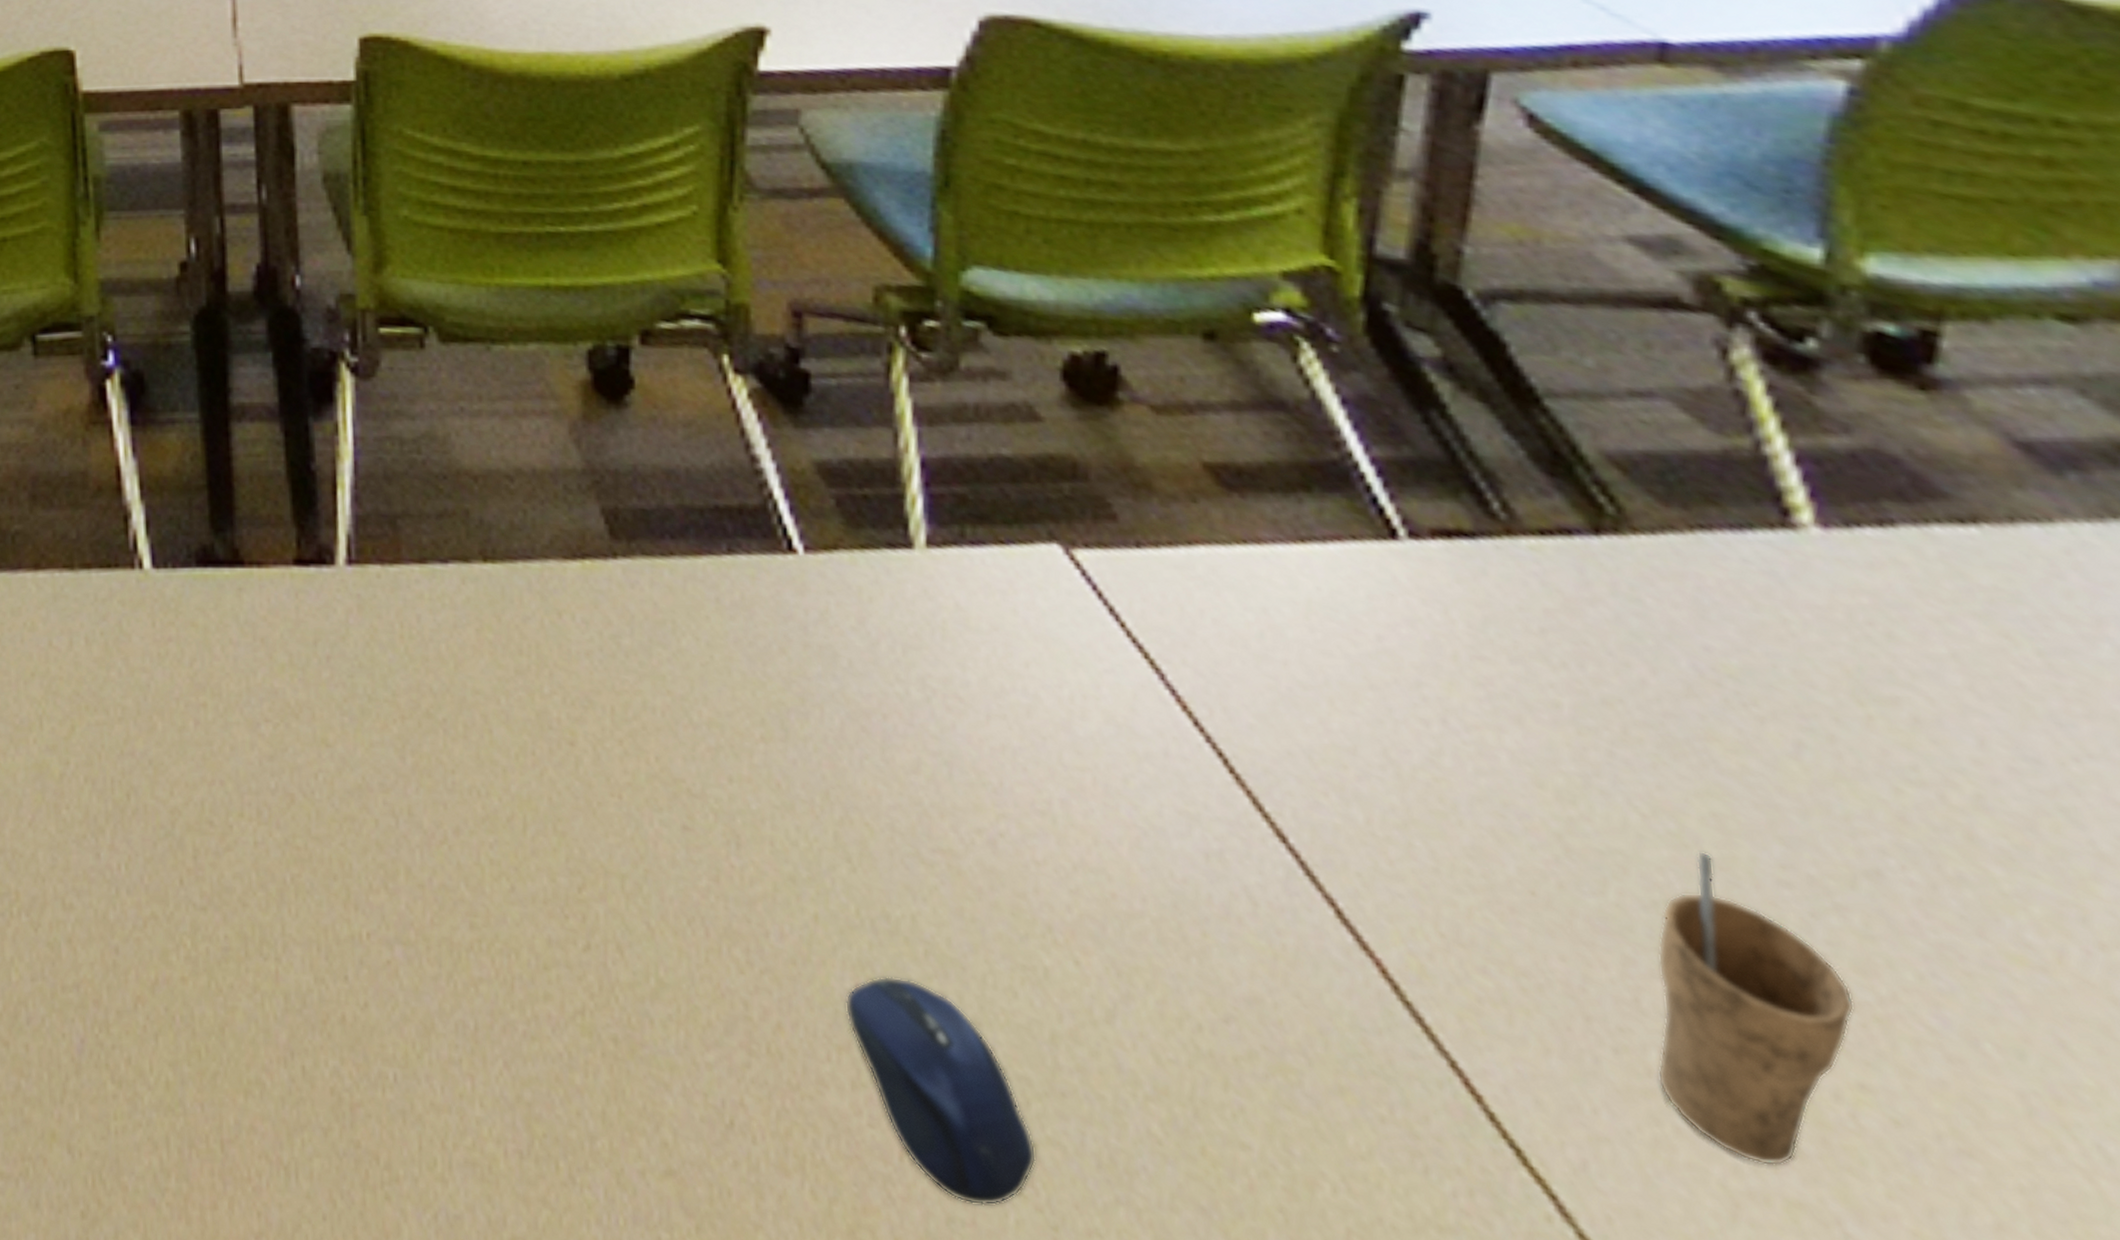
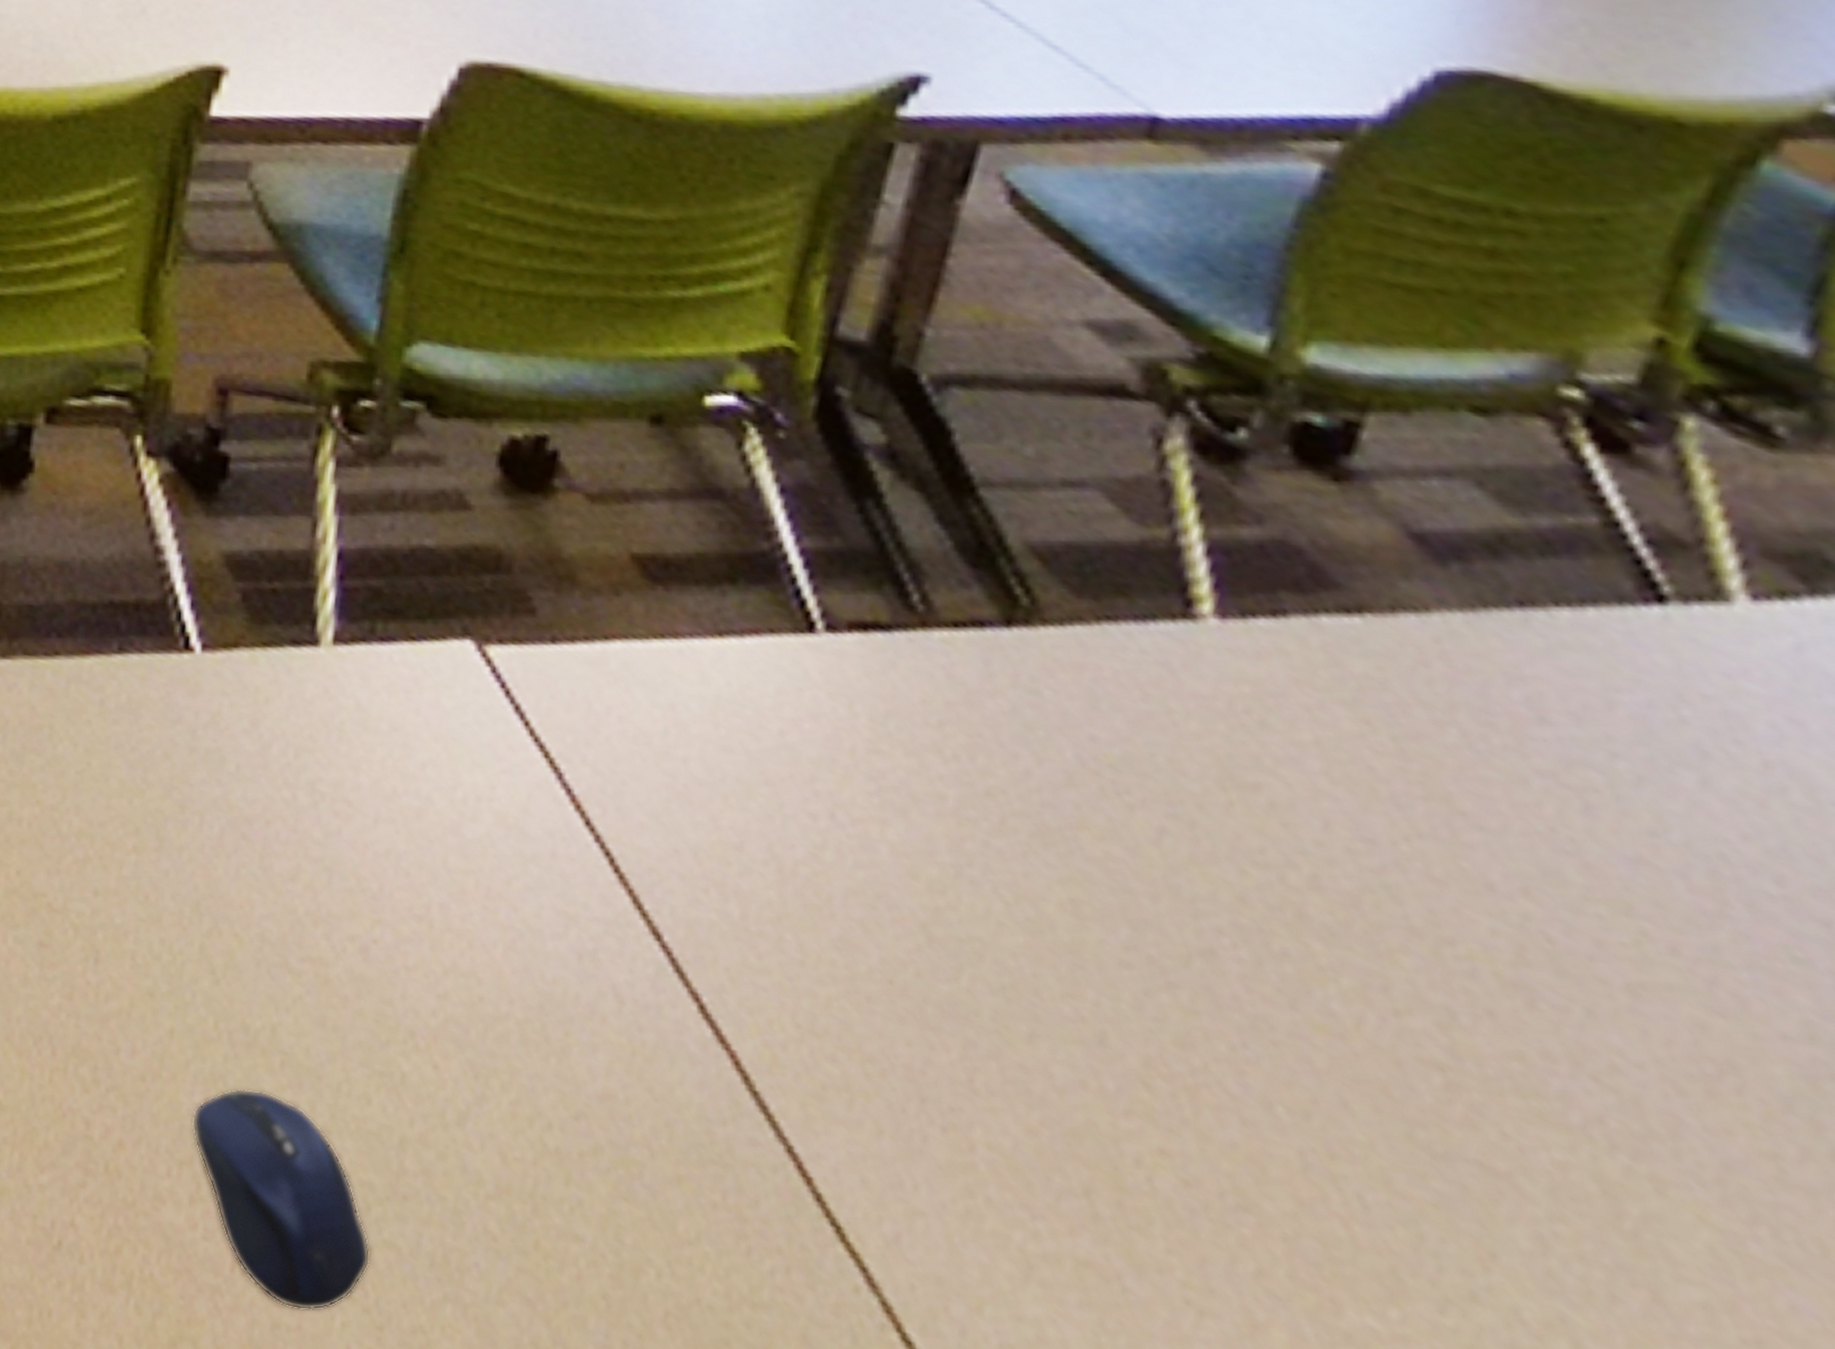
cup: present [1657,851,1855,1165] -> none [978,936,1169,1229]

